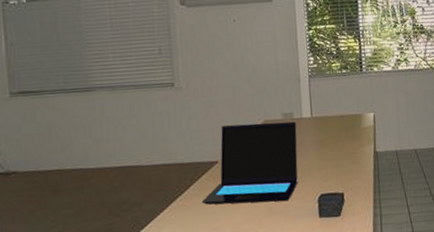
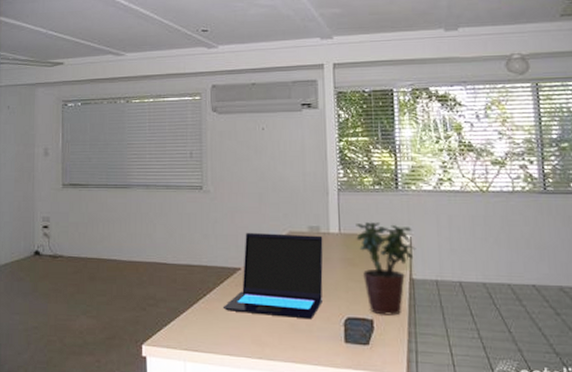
potted plant: none [326,104,379,188] -> present [355,222,416,316]

